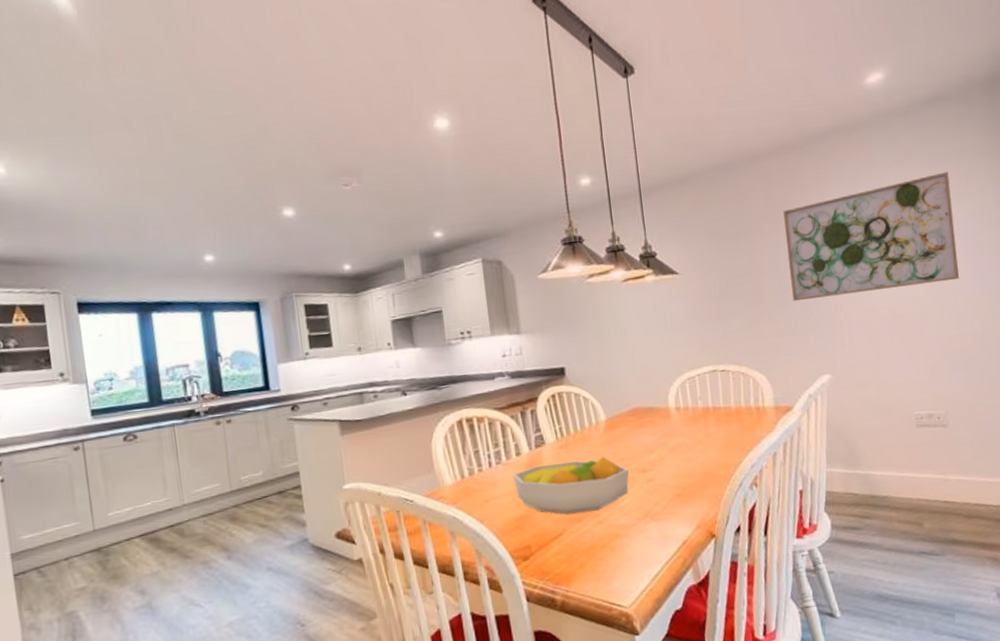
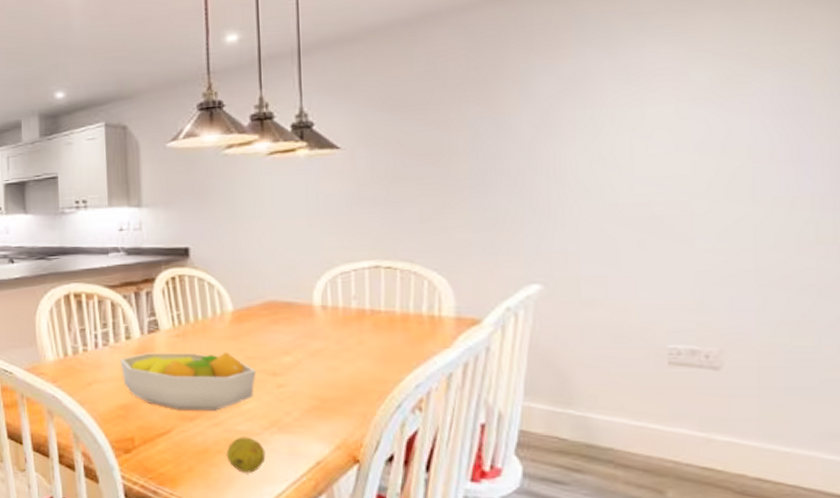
fruit: none [610,529,643,561] -> present [226,437,266,473]
wall art: present [783,171,959,302] -> none [492,24,765,190]

